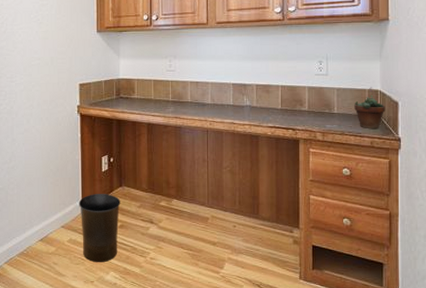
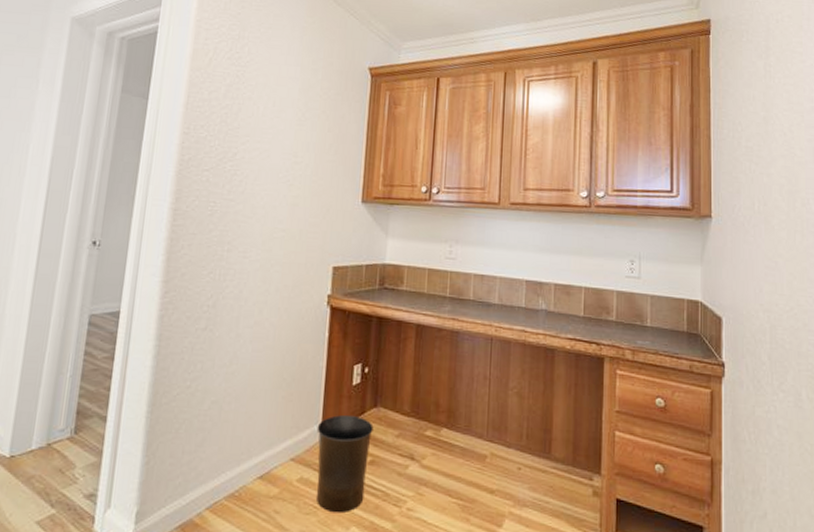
succulent plant: present [354,87,386,130] -> none [671,296,707,350]

